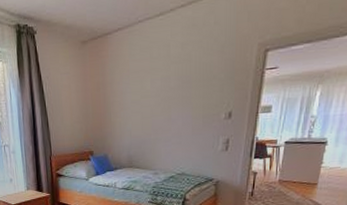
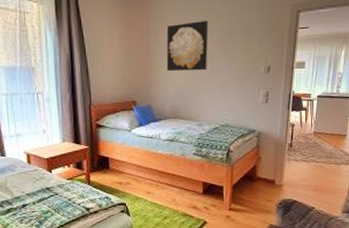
wall art: none [122,68,166,122] -> present [166,21,209,72]

